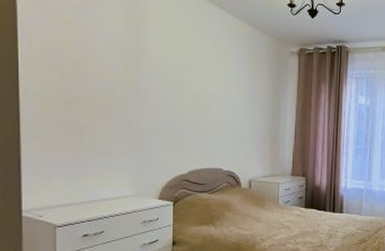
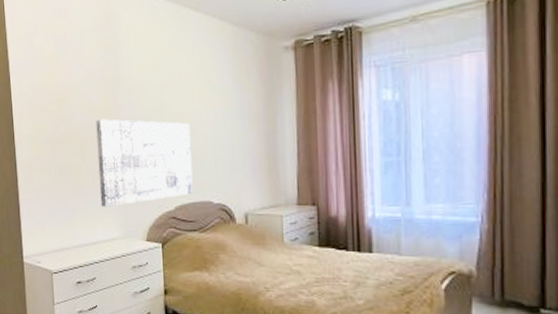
wall art: none [114,87,207,168] -> present [96,119,193,207]

